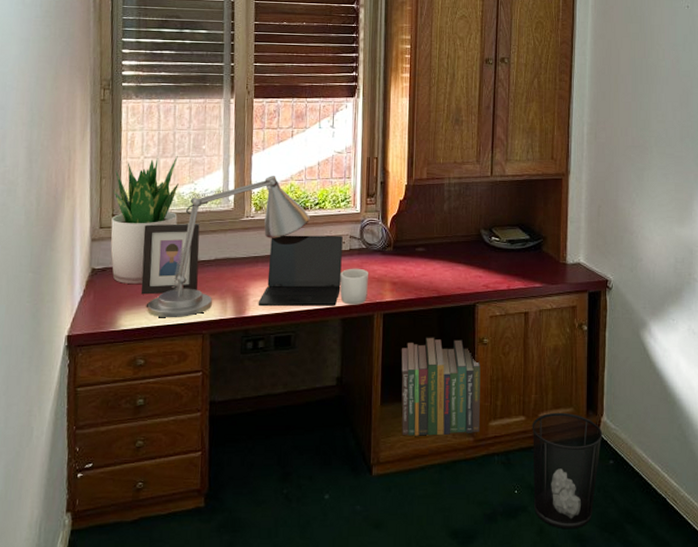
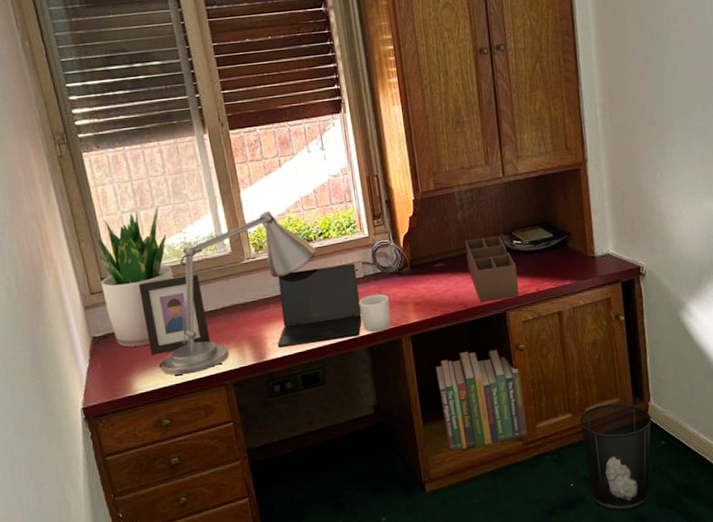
desk organizer: none [446,229,492,292] -> present [465,235,519,303]

